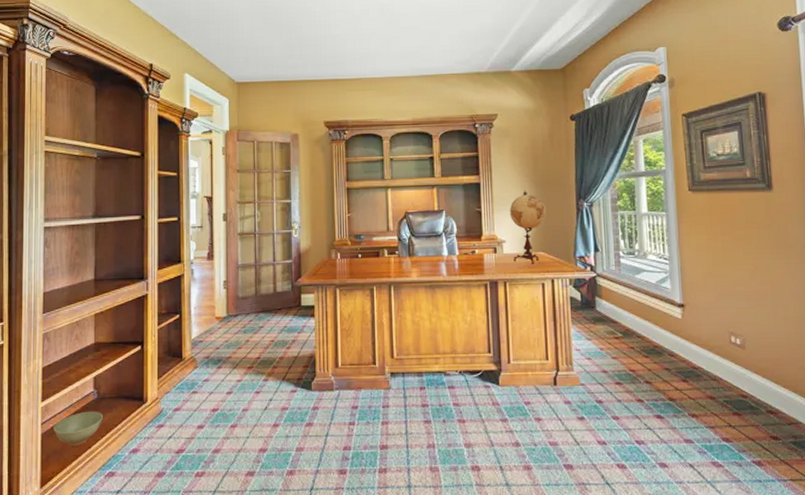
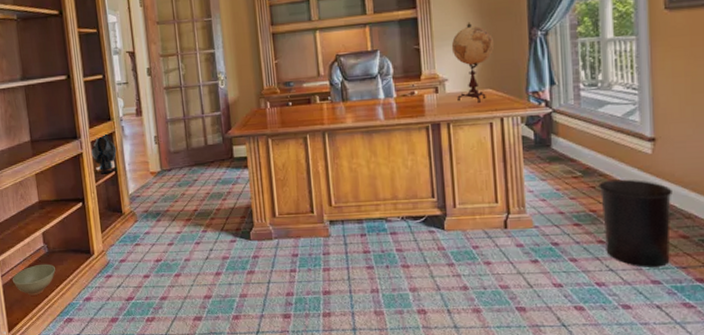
vase: none [157,274,183,317] -> present [91,132,117,174]
waste bin: none [637,341,700,426] -> present [598,179,672,267]

